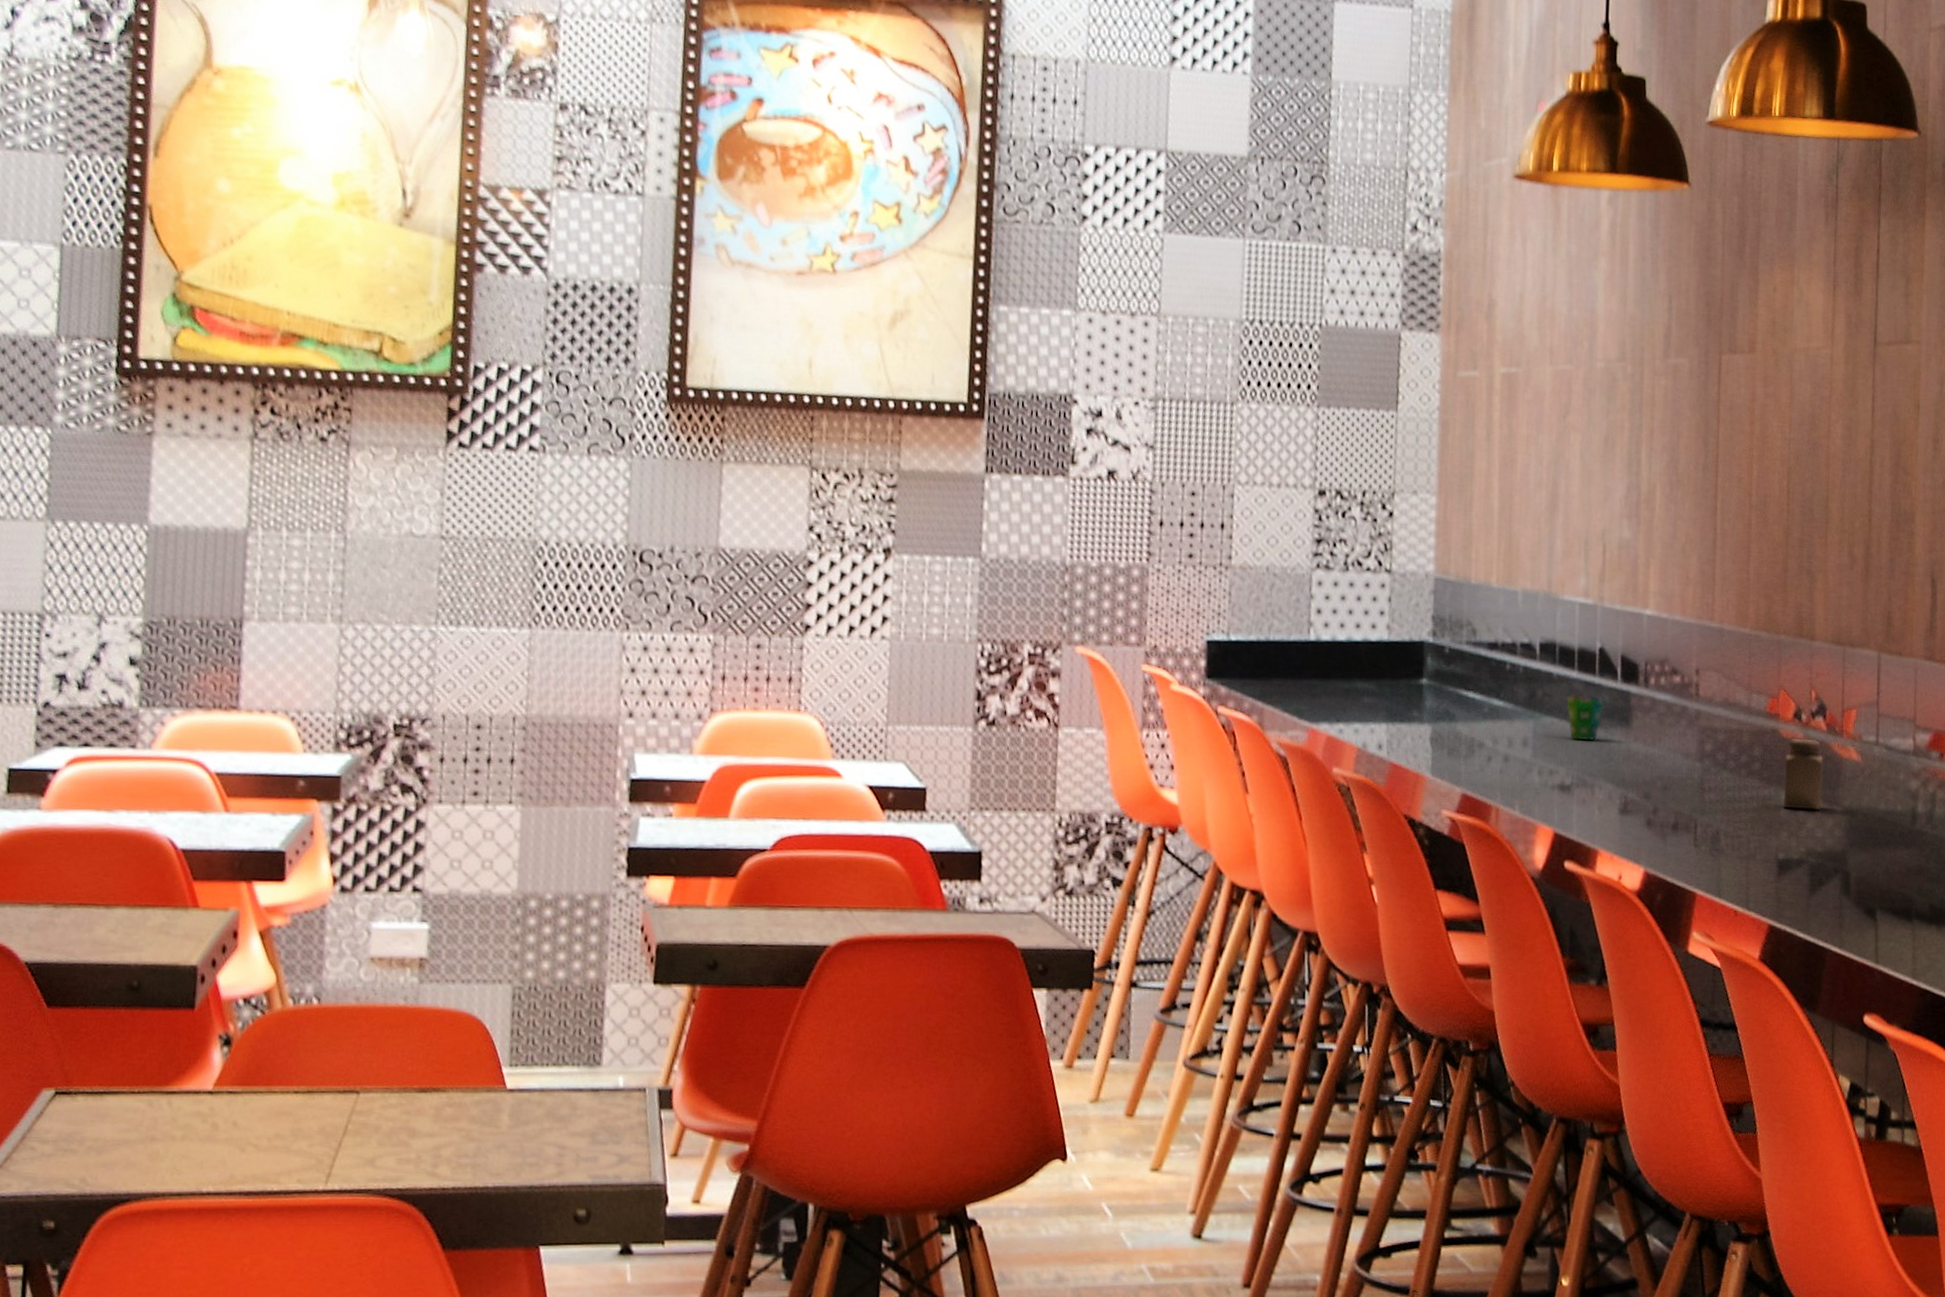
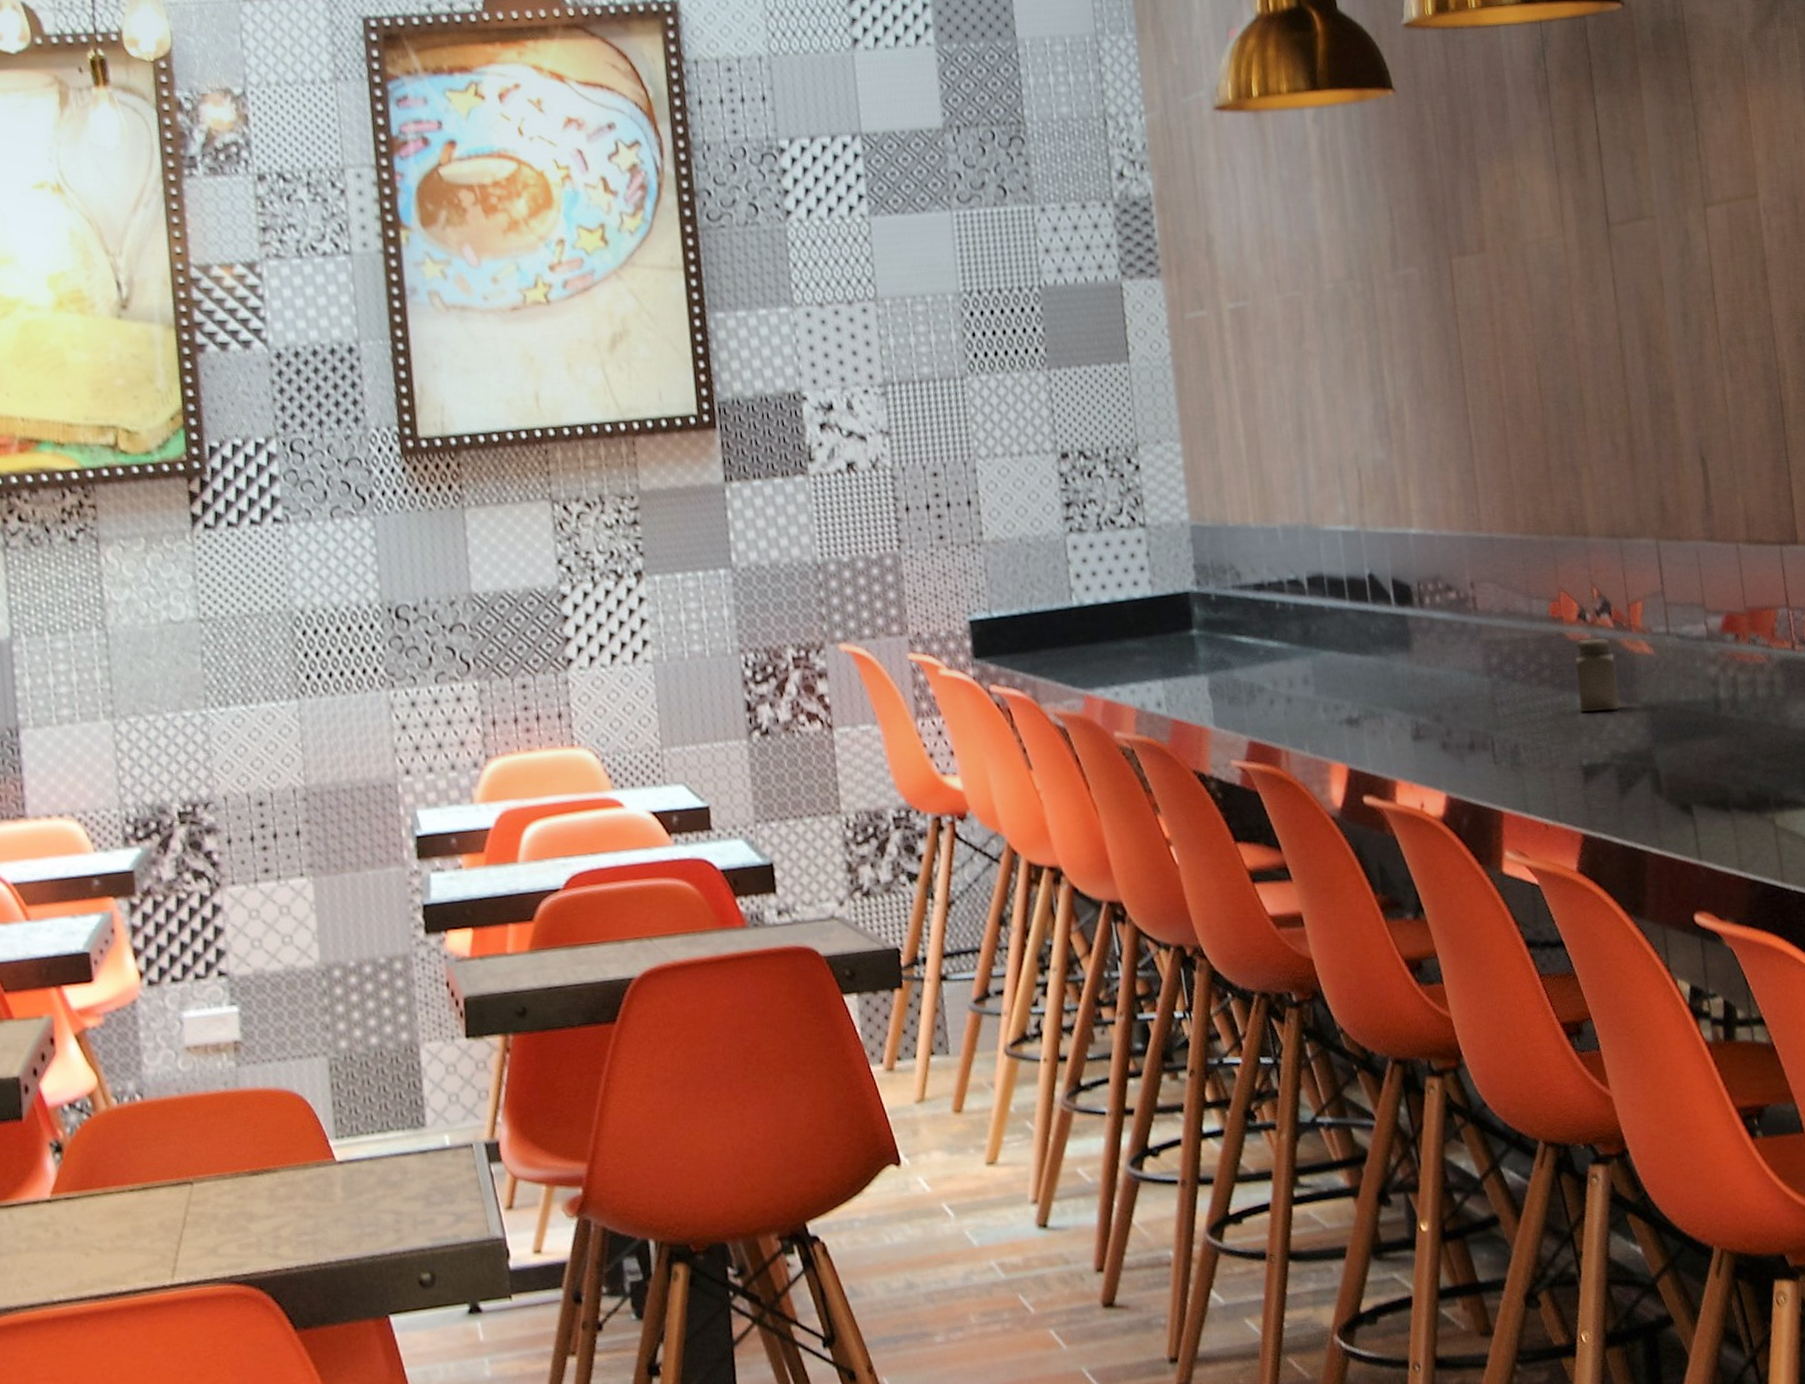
cup: present [1566,695,1605,741] -> none [1342,624,1382,672]

